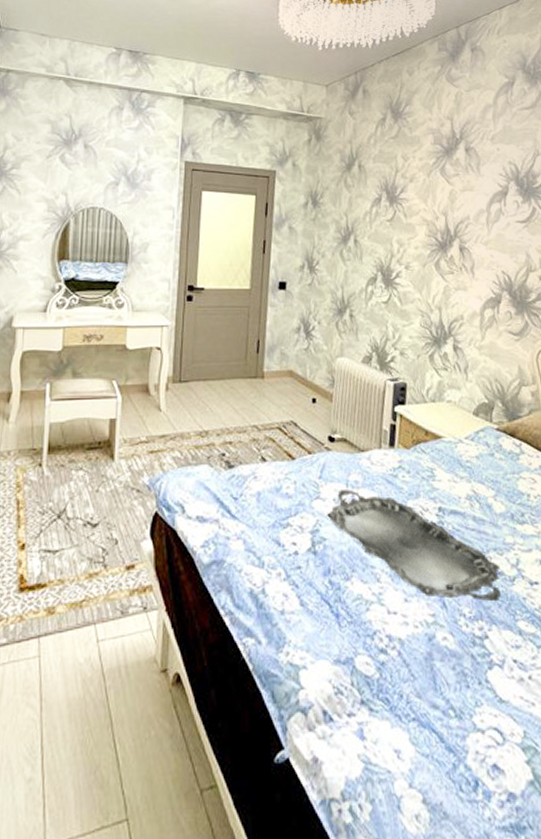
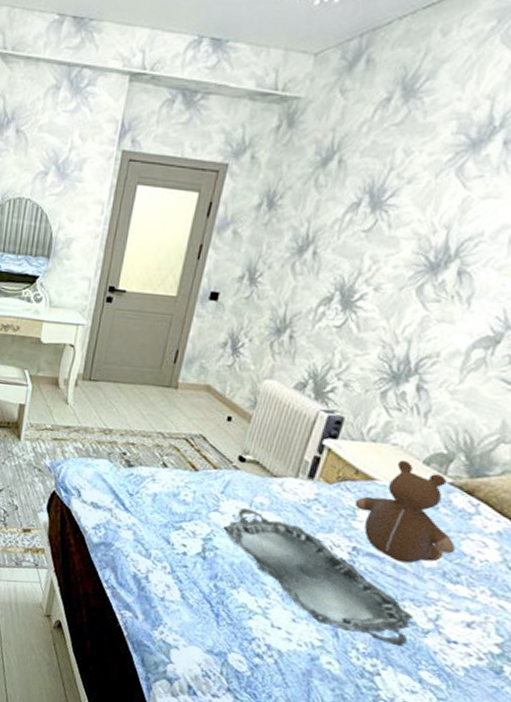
teddy bear: none [431,415,514,513] -> present [355,460,455,564]

